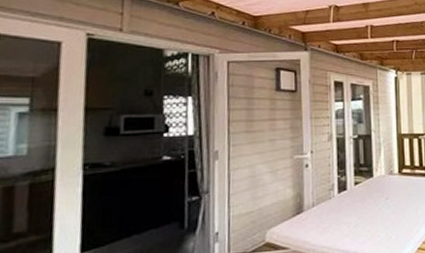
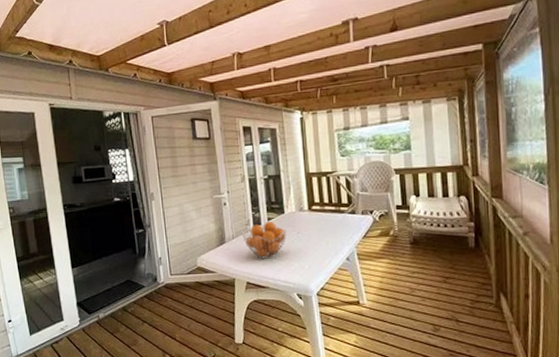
fruit basket: none [324,186,375,230] -> present [242,221,287,259]

